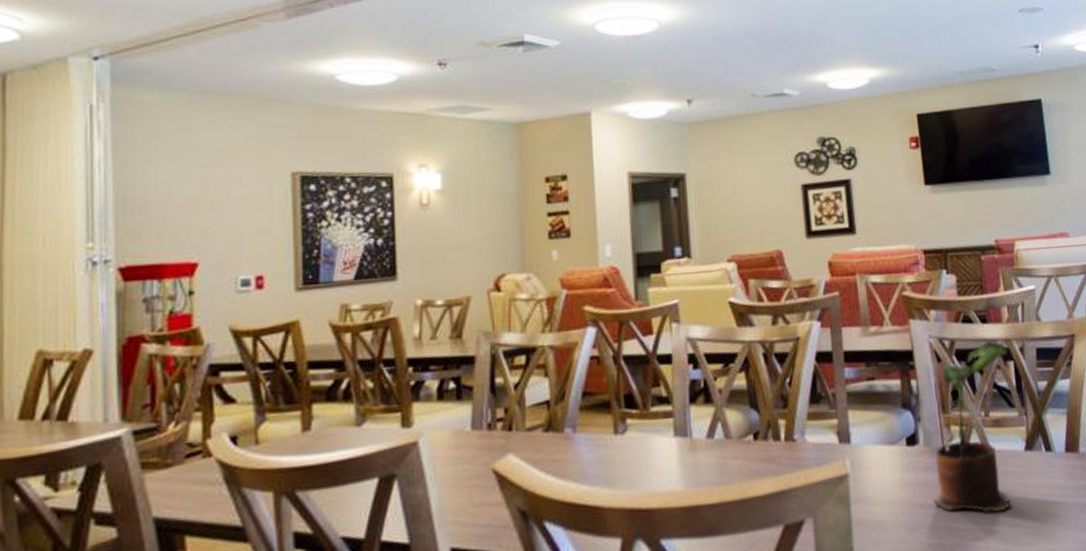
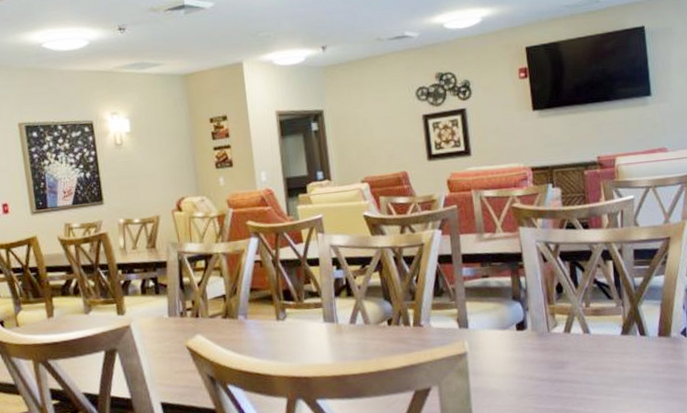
potted plant: present [933,342,1012,513] -> none [540,245,609,385]

